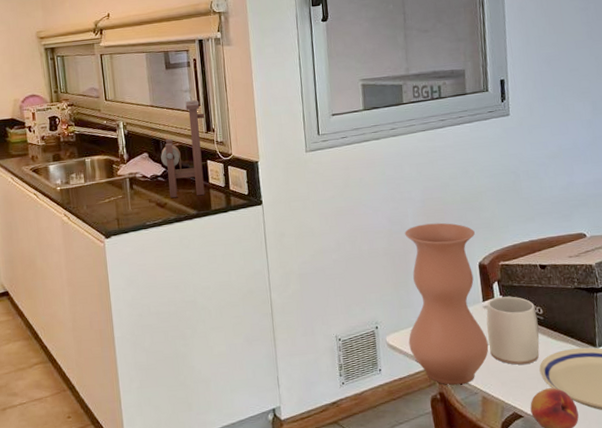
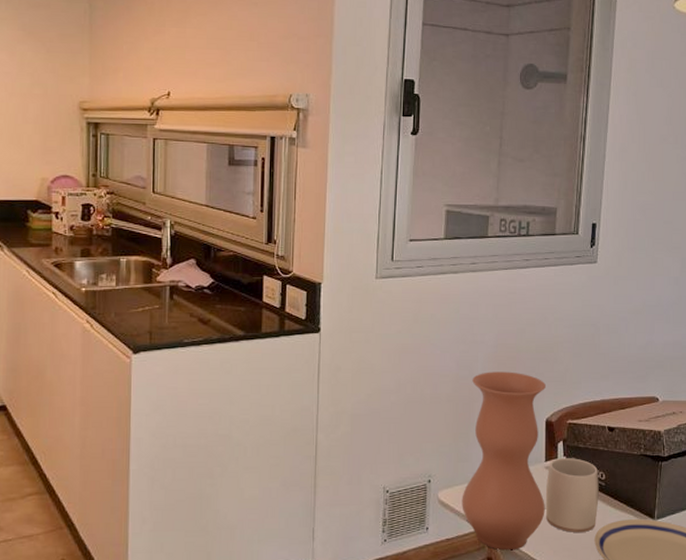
paper towel holder: present [161,100,205,199] -> none [210,205,266,315]

